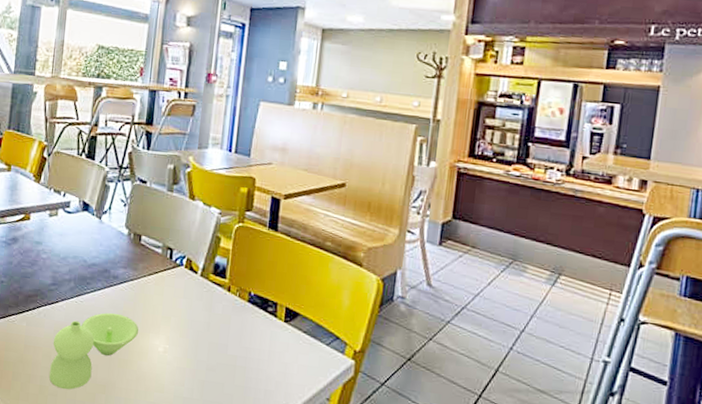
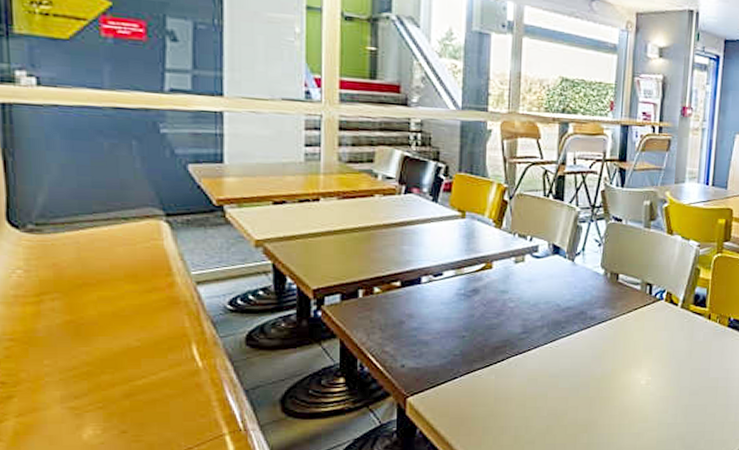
teapot: present [49,312,139,390] -> none [525,353,620,436]

